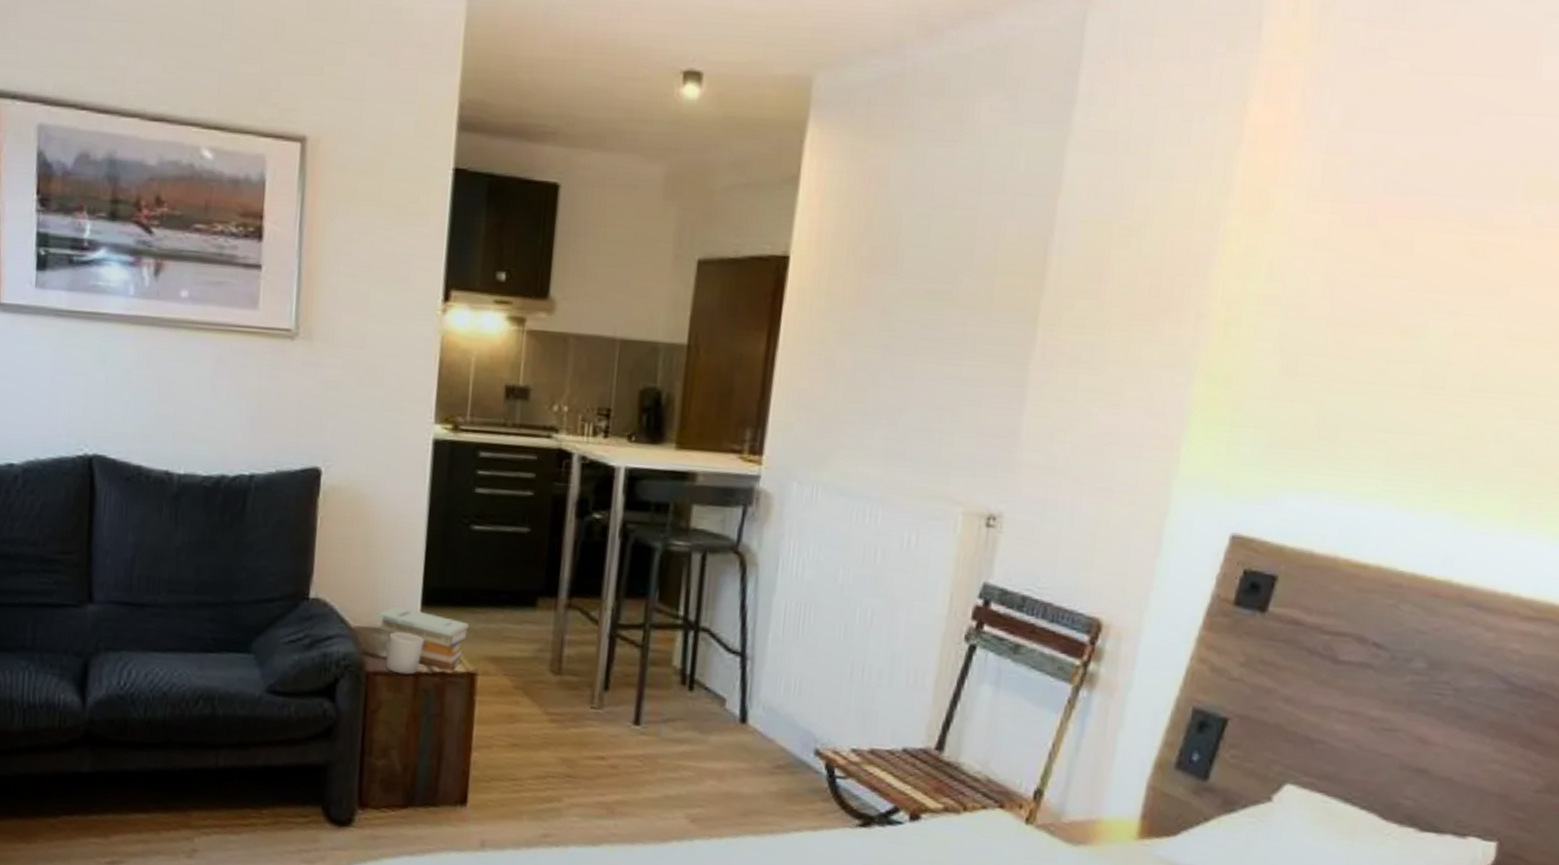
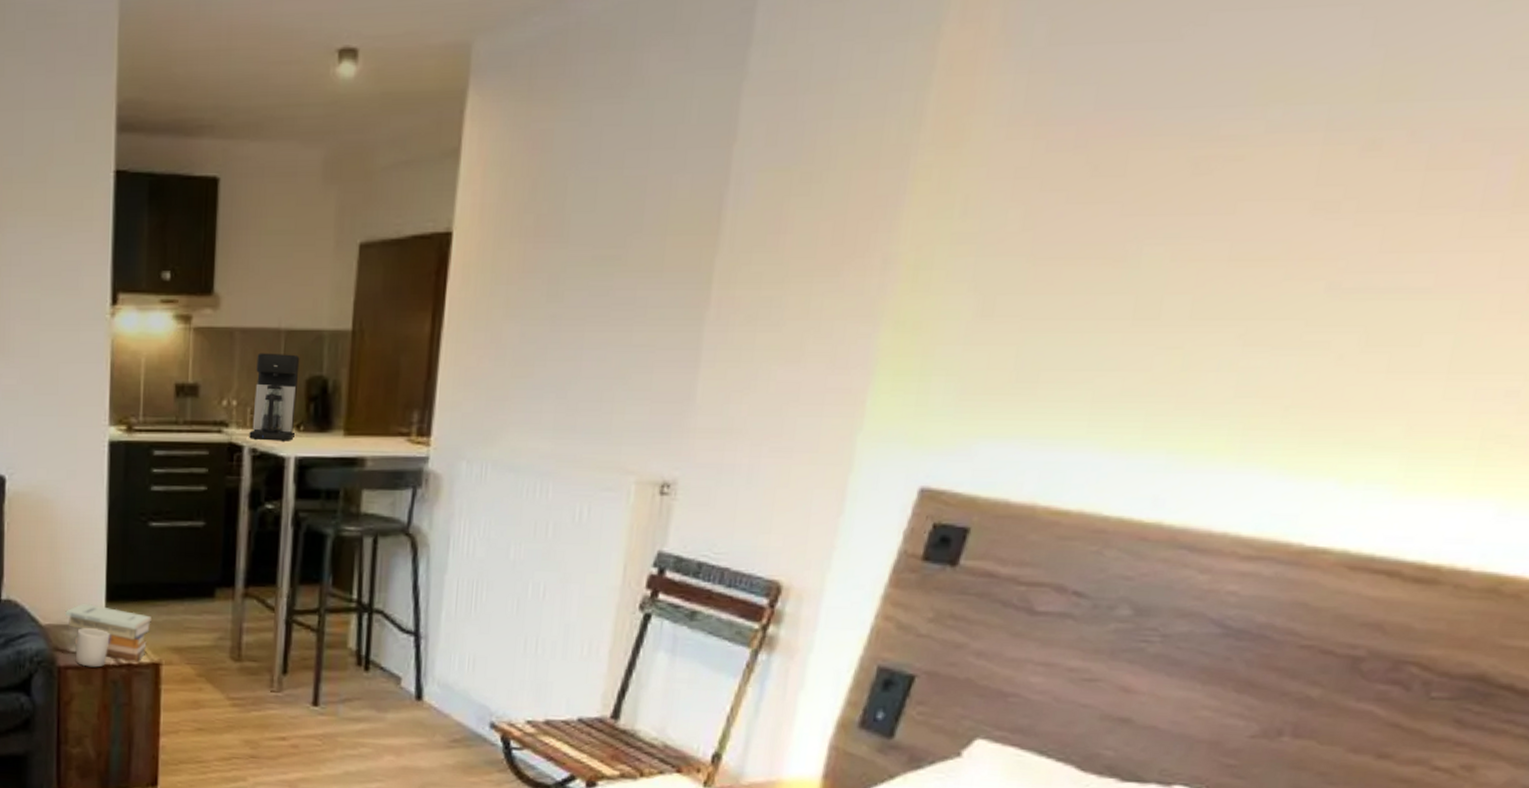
coffee maker: none [579,360,634,452] -> present [249,353,300,443]

